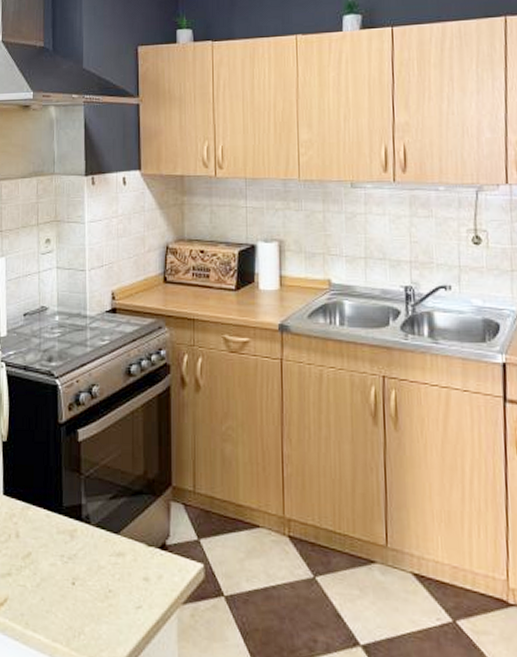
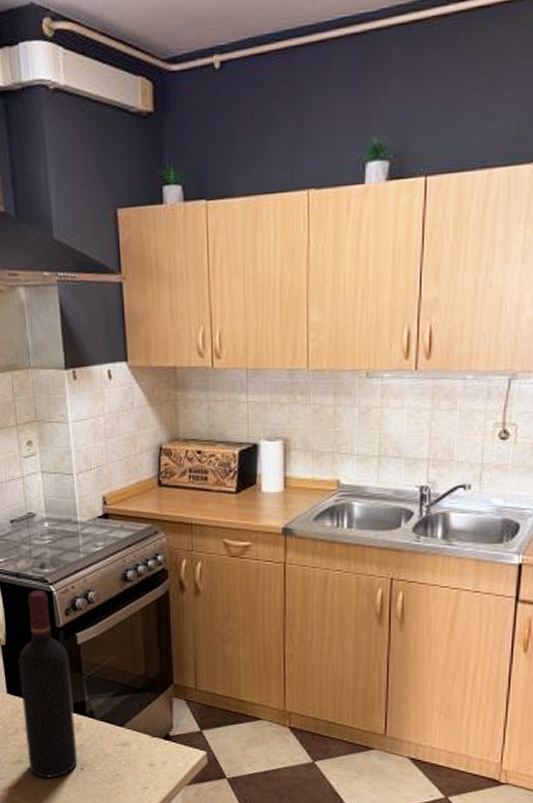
wine bottle: none [17,384,70,595] -> present [18,591,78,778]

